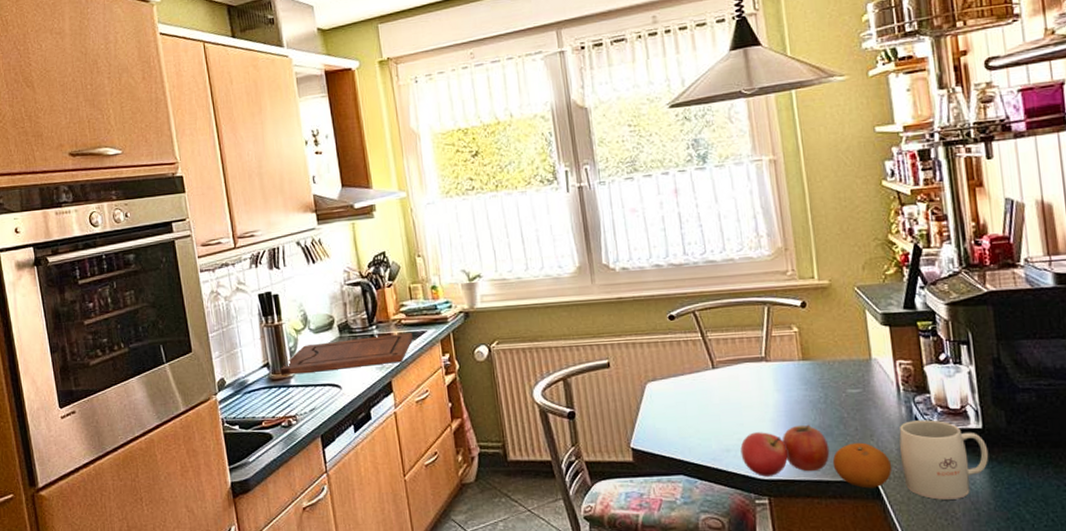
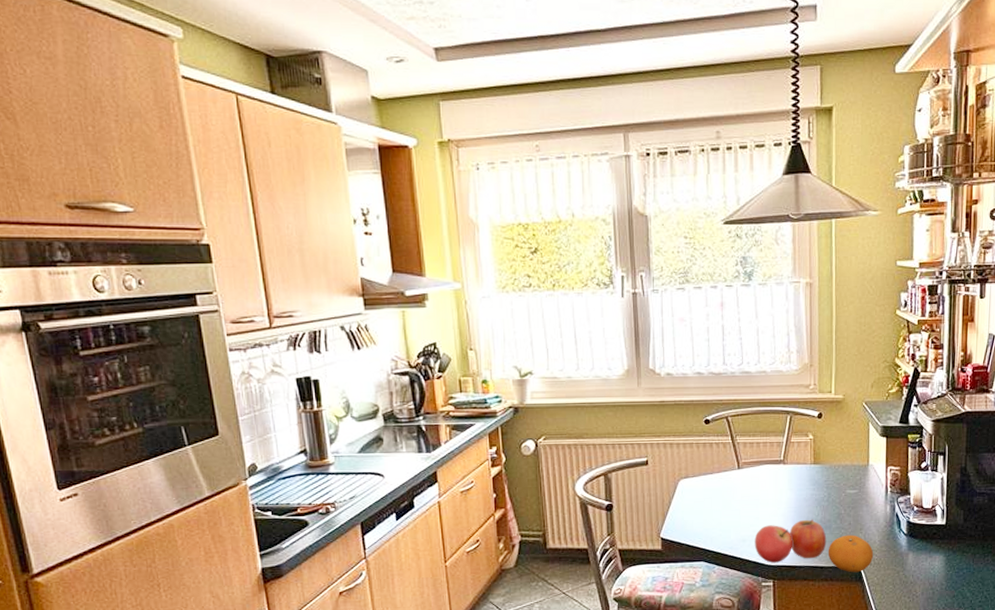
cutting board: present [280,333,413,375] -> none [318,425,460,462]
mug: present [899,419,989,500] -> none [881,517,947,582]

